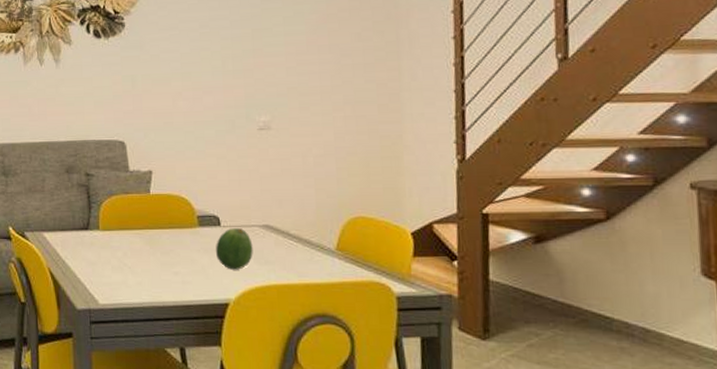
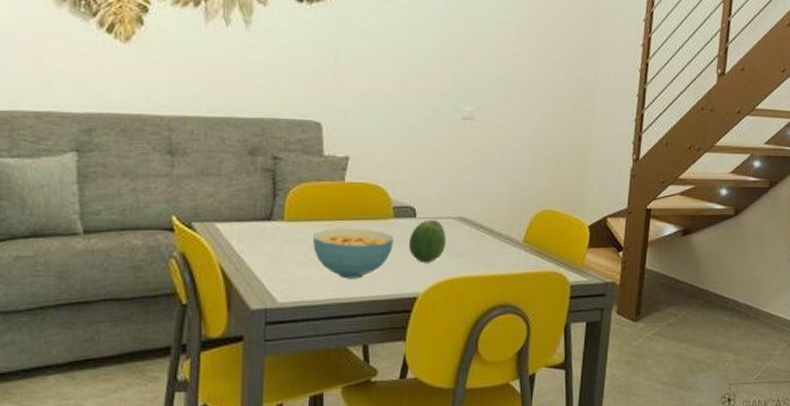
cereal bowl: none [126,237,201,284] -> present [313,229,394,279]

